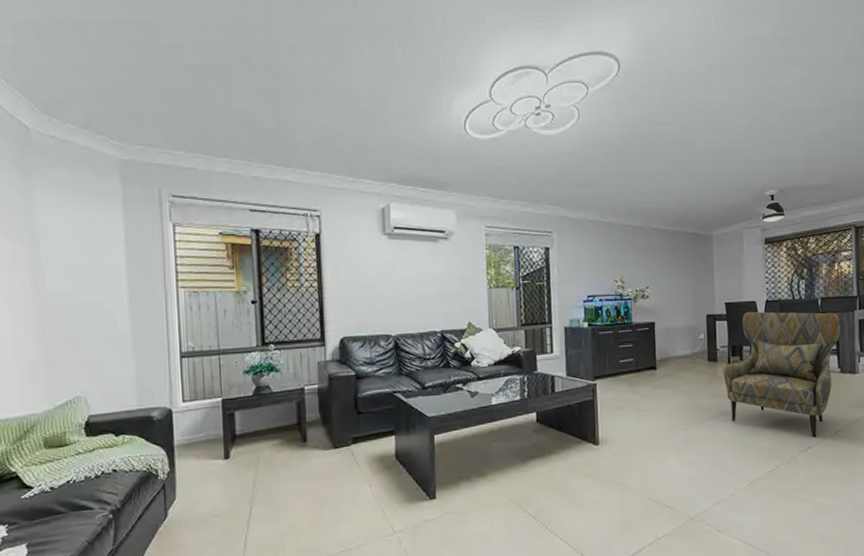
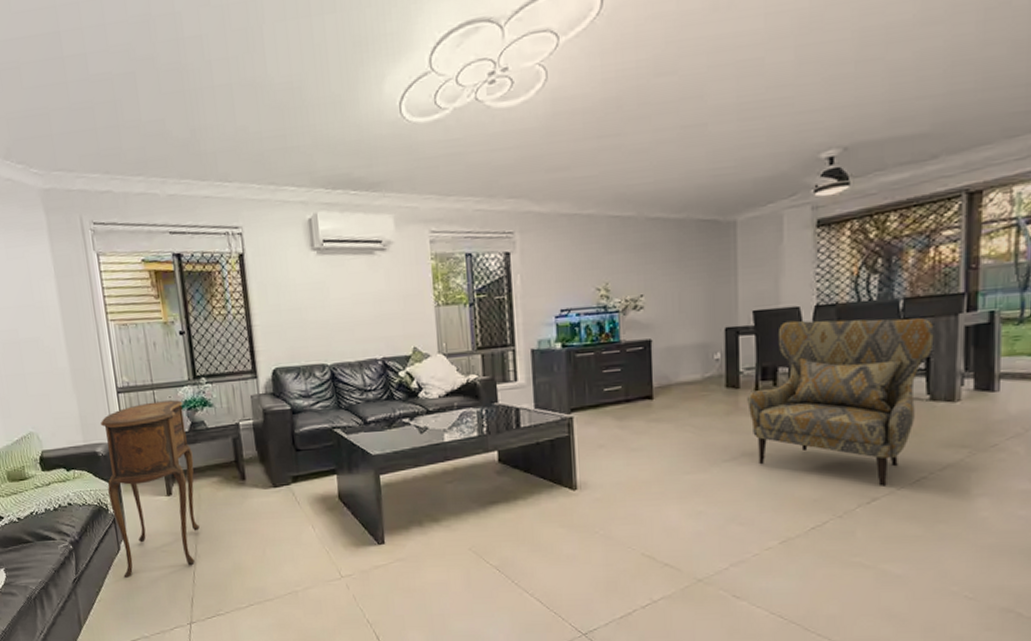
side table: none [159,365,256,546] -> present [101,400,200,578]

